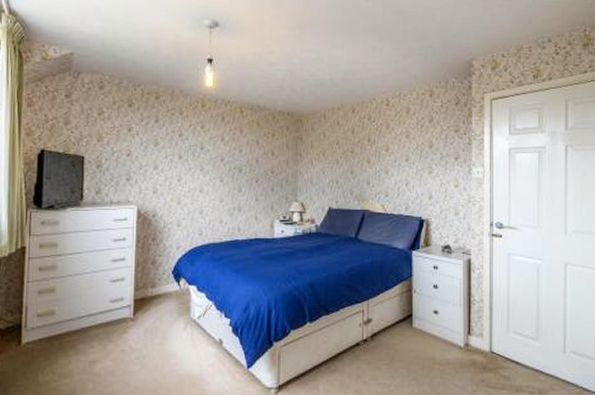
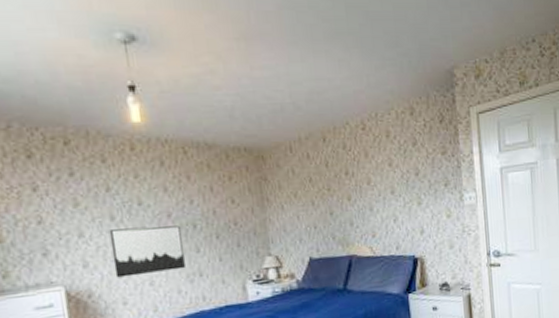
wall art: none [175,166,229,205] -> present [109,225,185,278]

